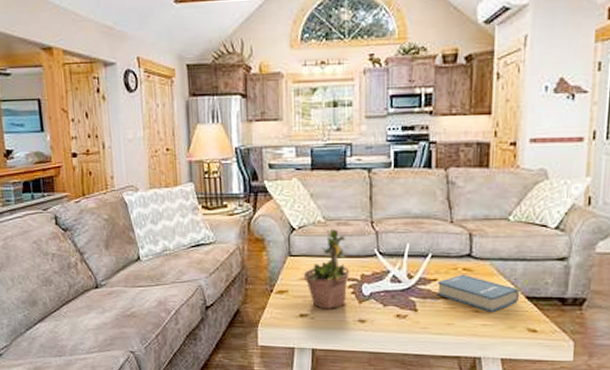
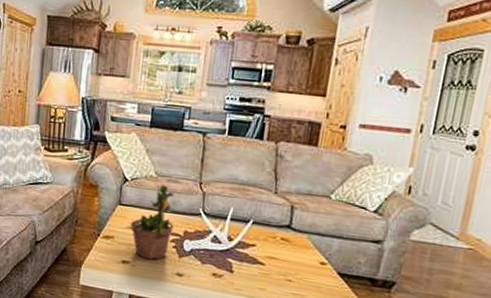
hardback book: present [438,274,519,313] -> none [254,243,332,284]

